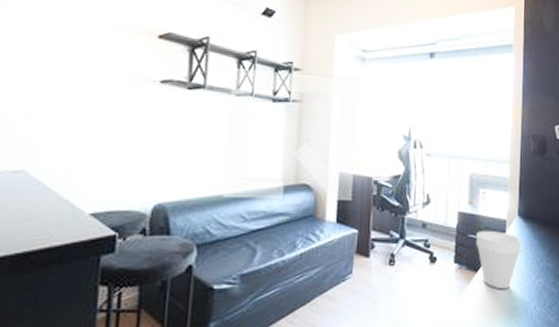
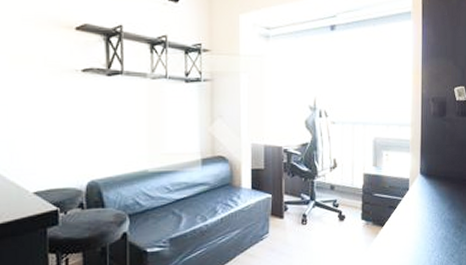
cup: present [476,230,522,290] -> none [381,188,424,242]

